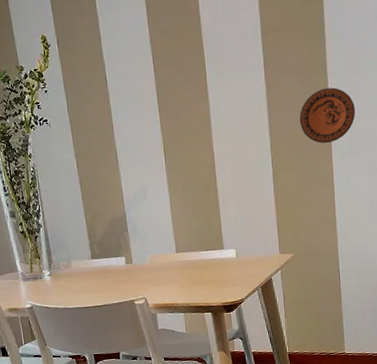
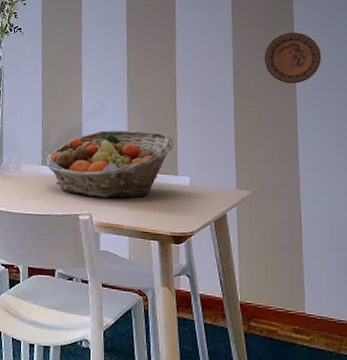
fruit basket: none [94,210,218,282] -> present [45,130,174,198]

